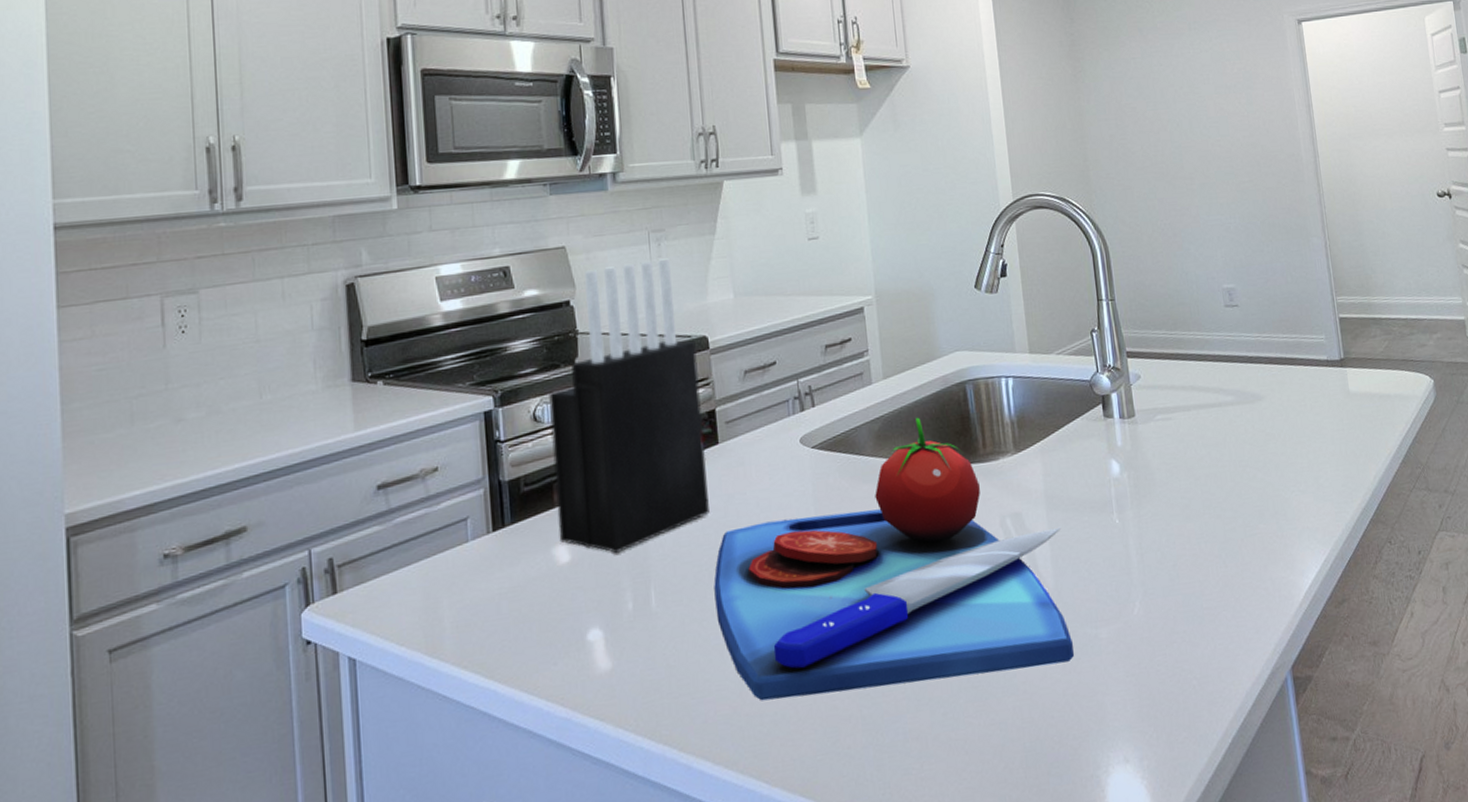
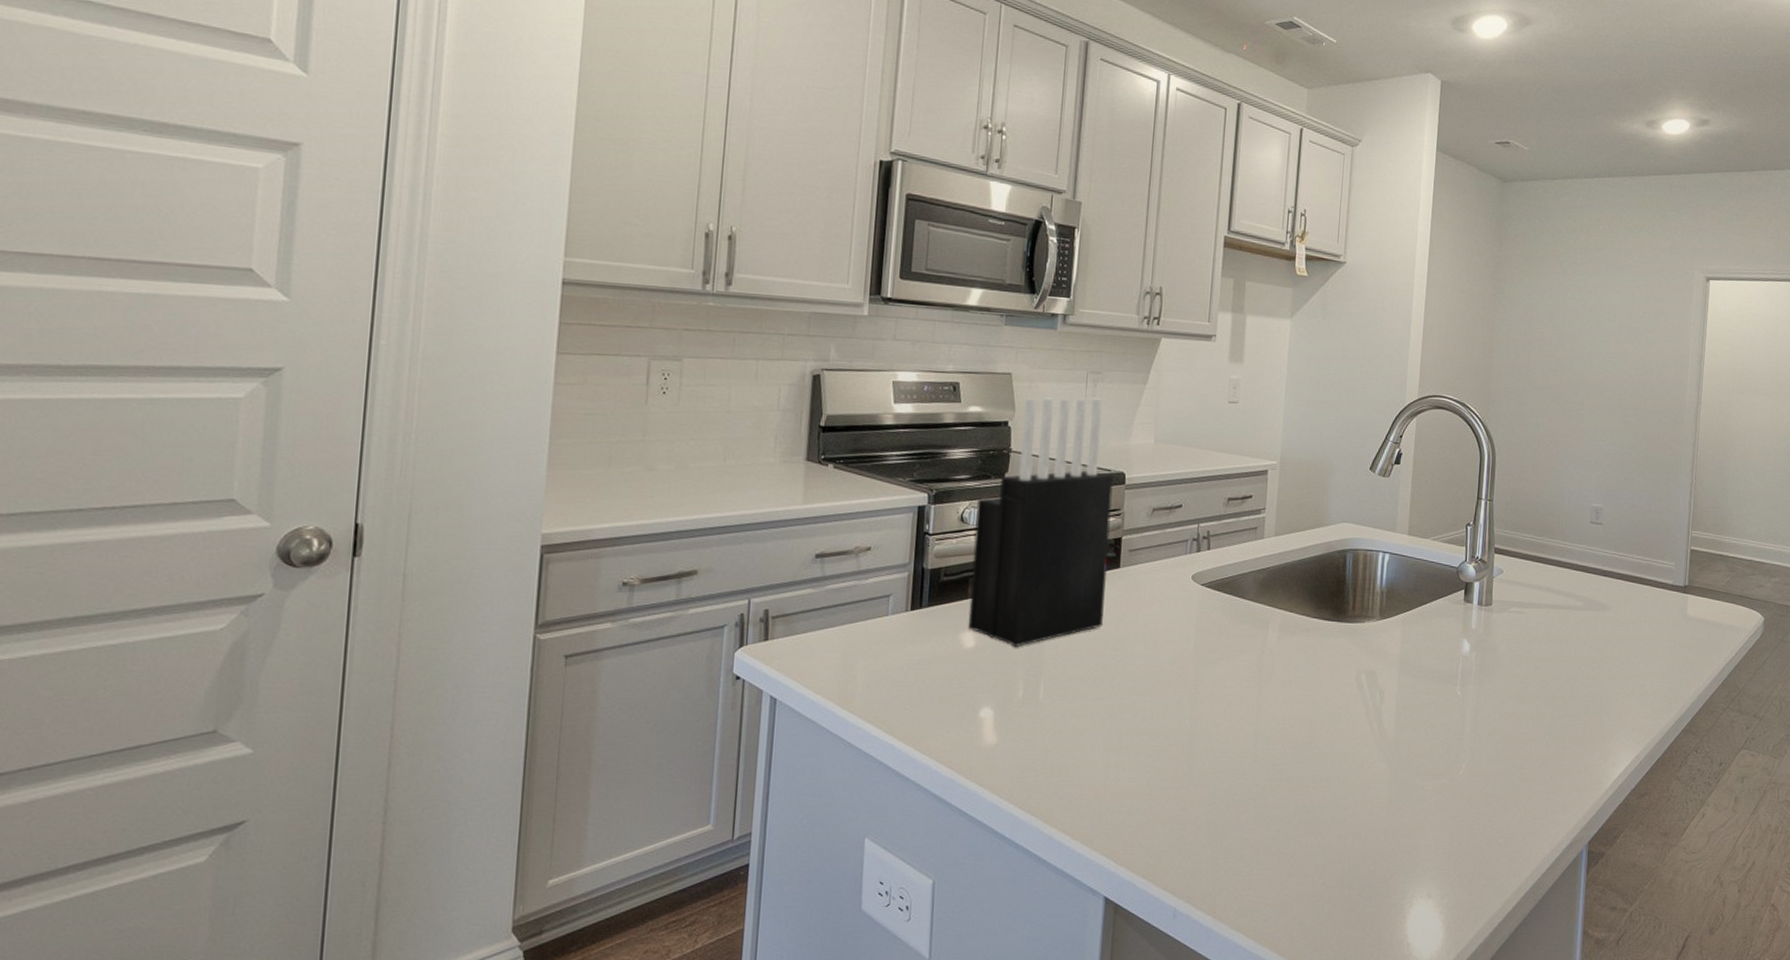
chopping board: present [714,417,1074,701] -> none [1094,574,1408,805]

